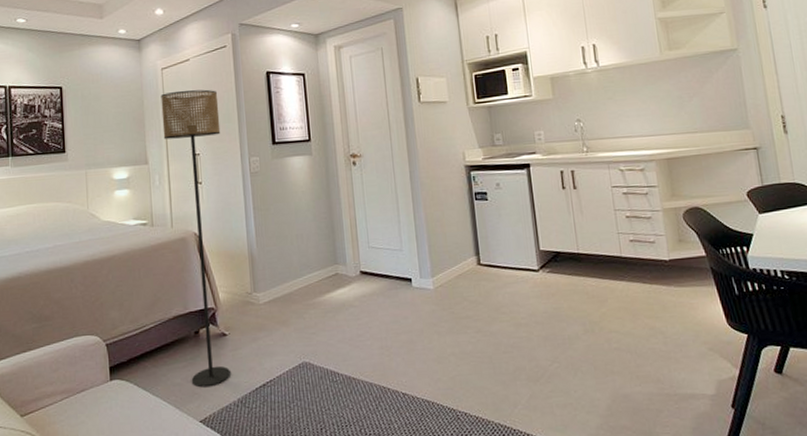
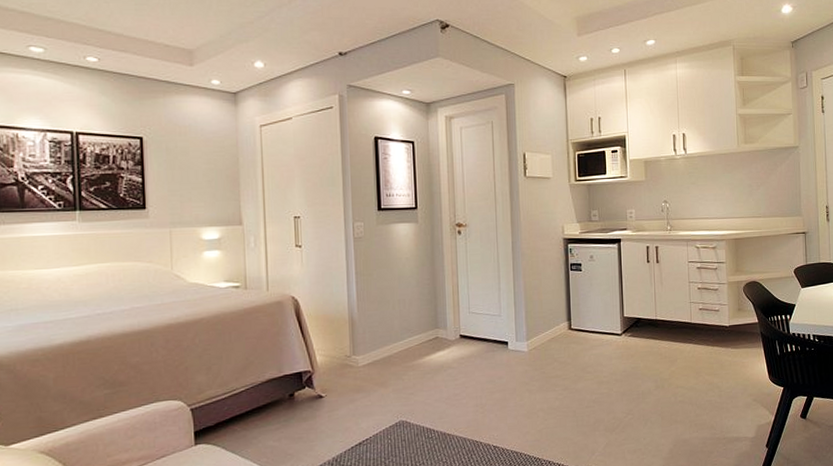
floor lamp: present [160,89,231,388] -> none [258,150,326,449]

